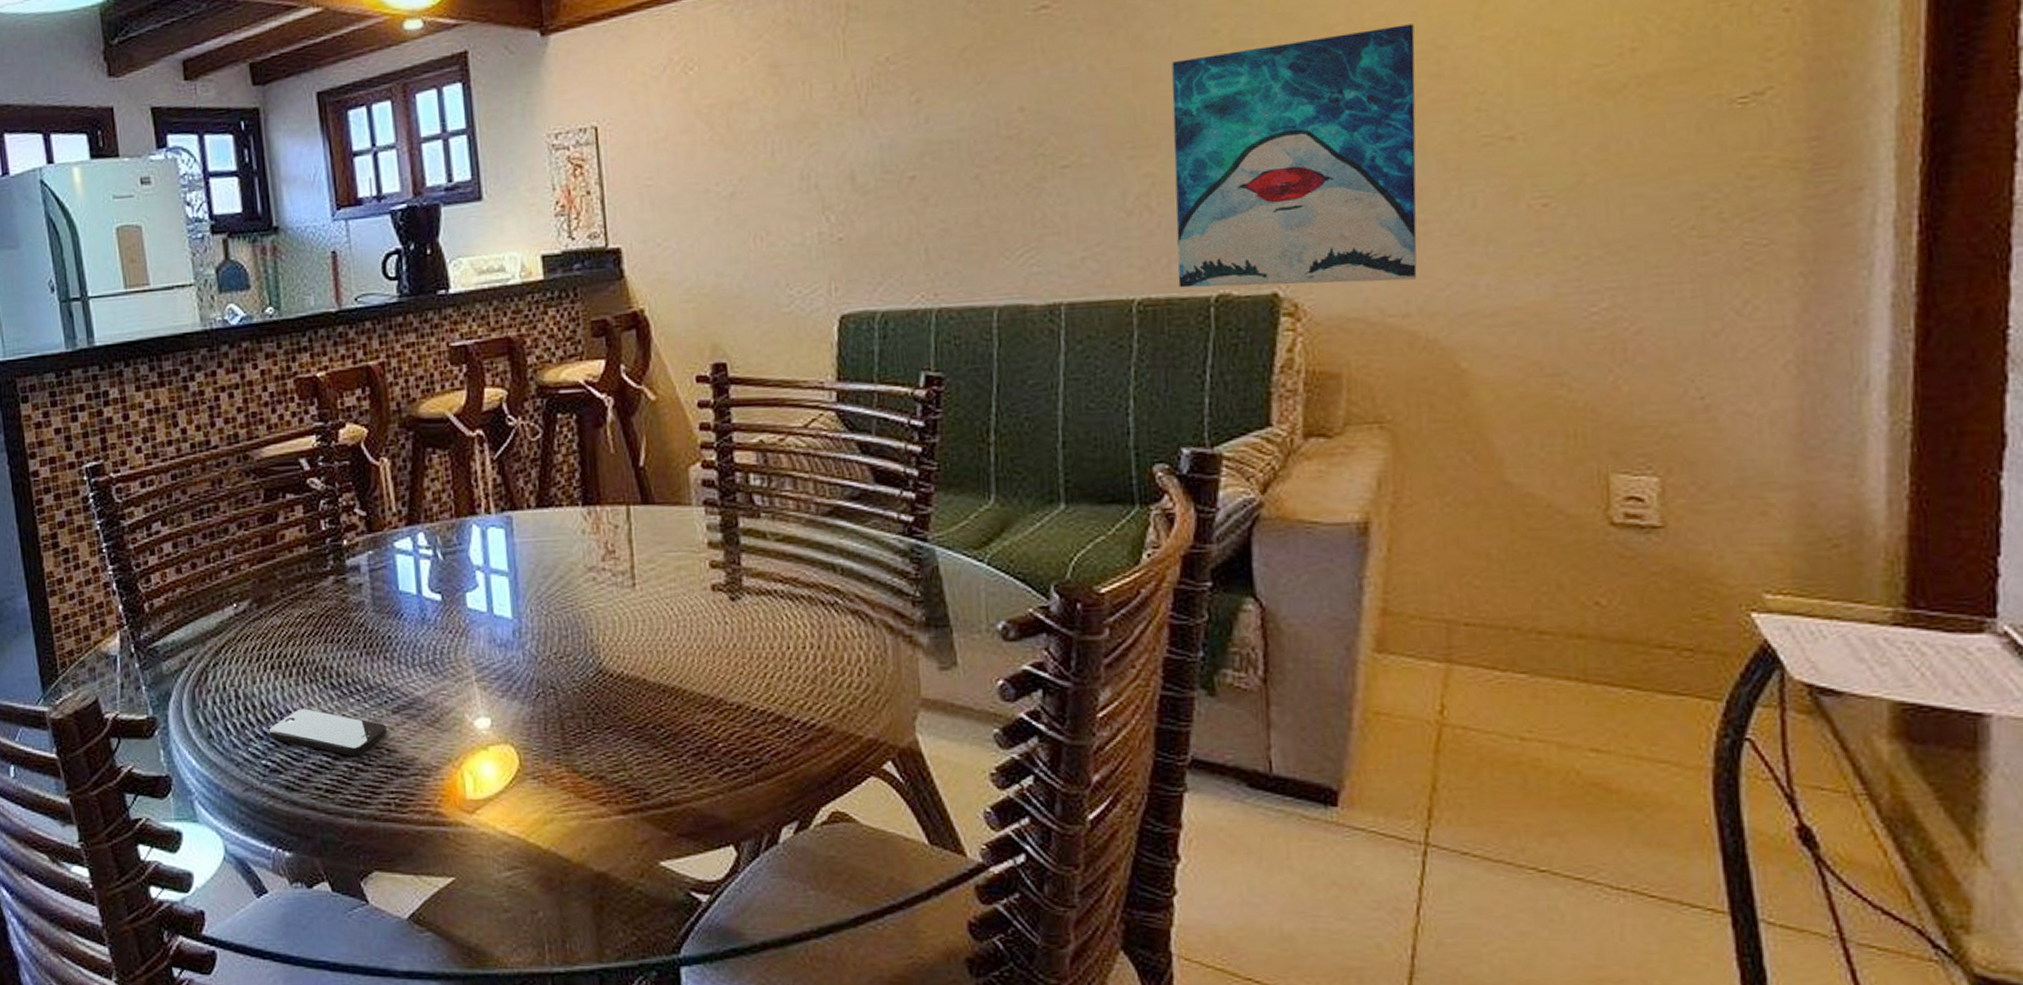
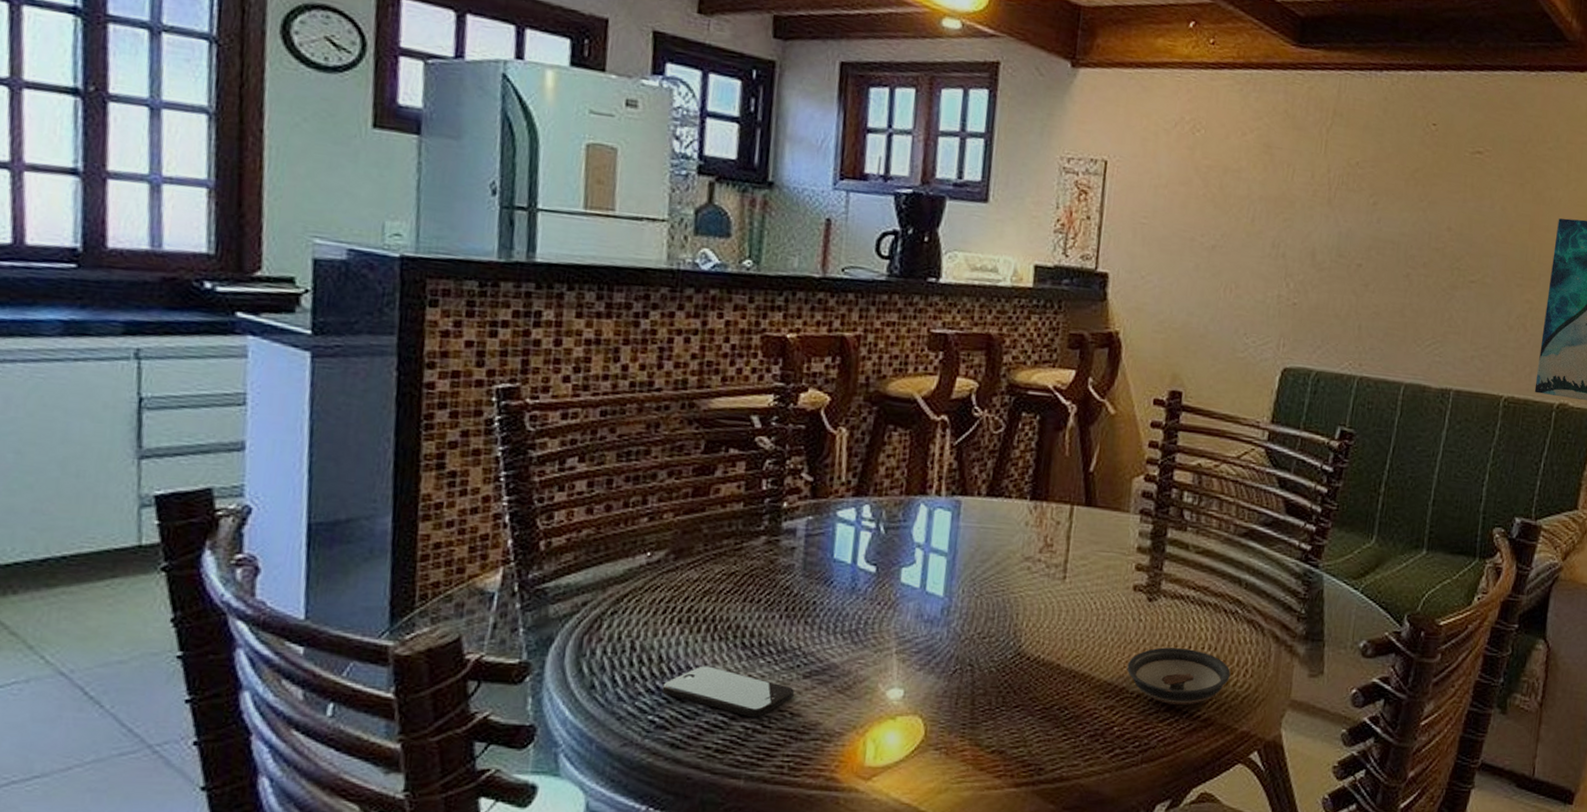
saucer: none [720,649,842,714] -> present [1127,647,1230,705]

